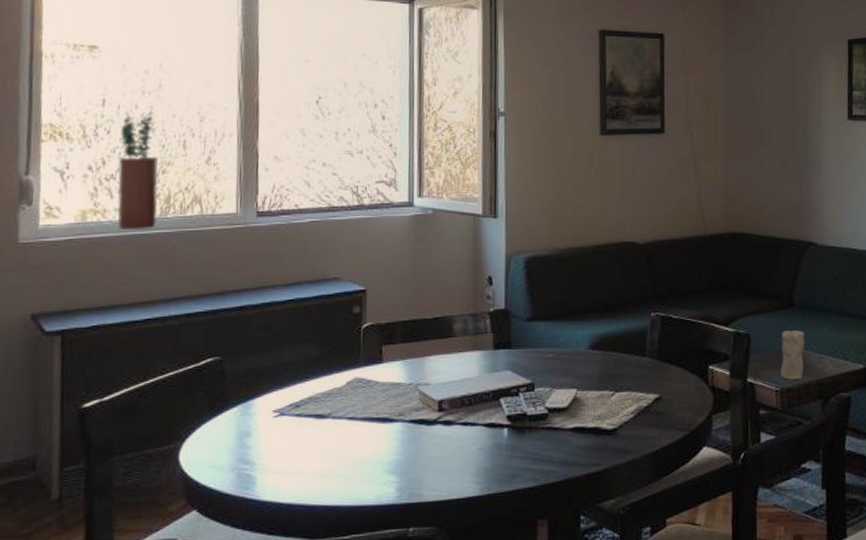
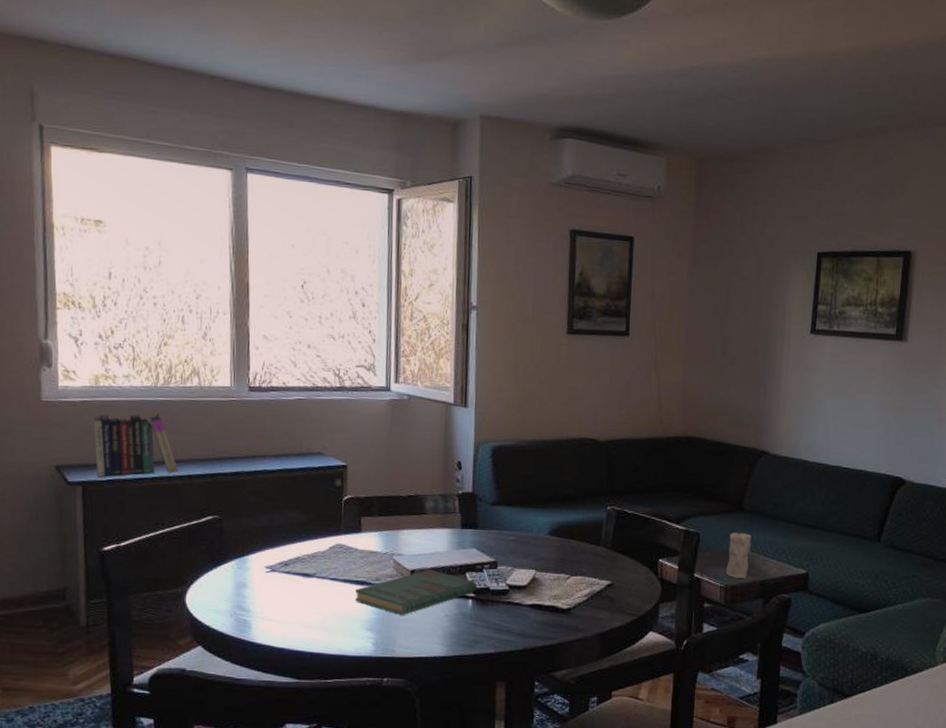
books: none [77,249,175,324] -> present [93,414,178,478]
vase: present [117,107,158,230] -> none [125,282,161,396]
book: none [376,397,513,453] -> present [355,569,477,615]

